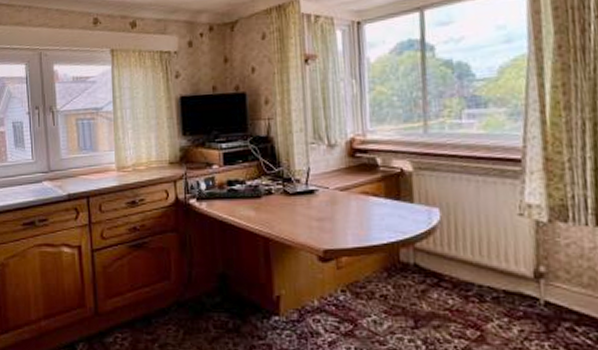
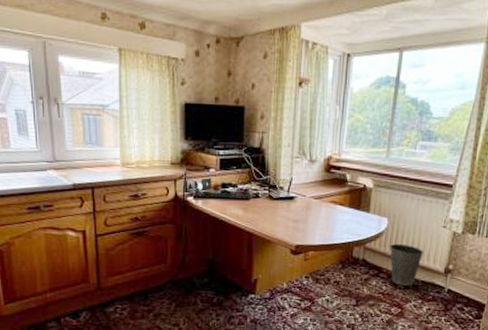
waste basket: none [449,240,498,298] -> present [390,243,423,286]

